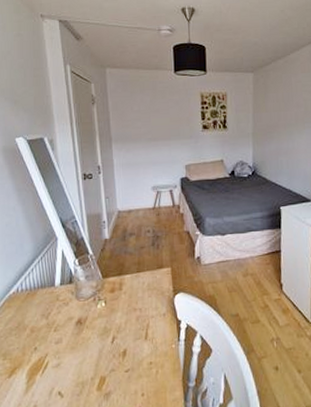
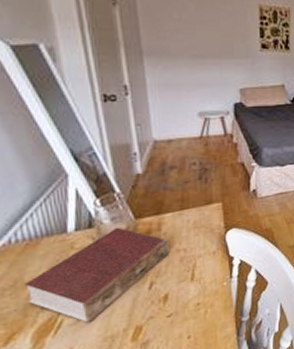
book: none [25,284,128,367] -> present [25,227,169,323]

